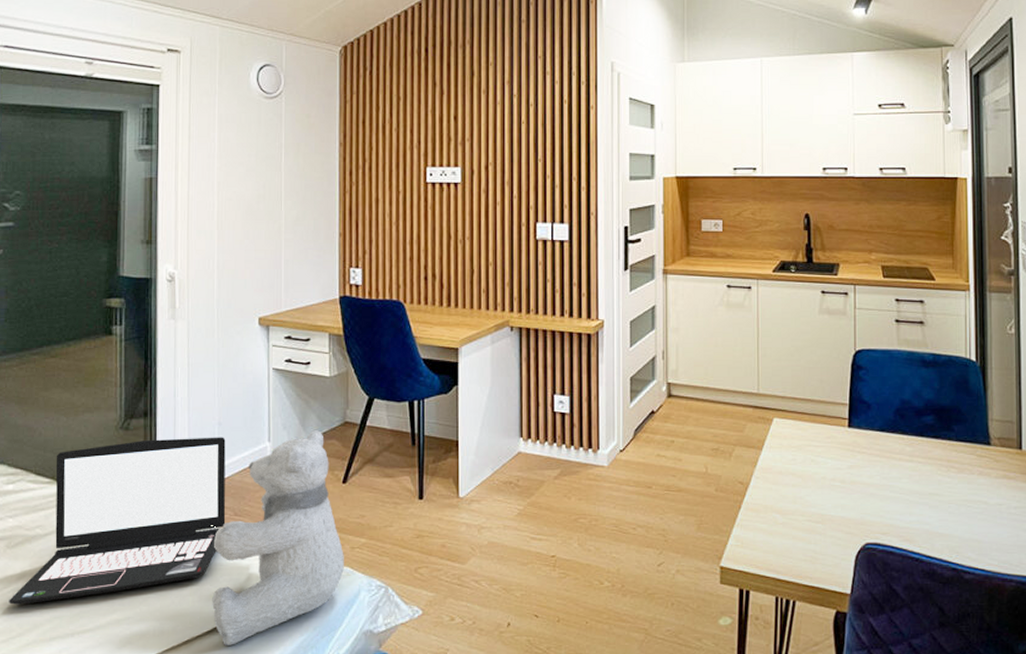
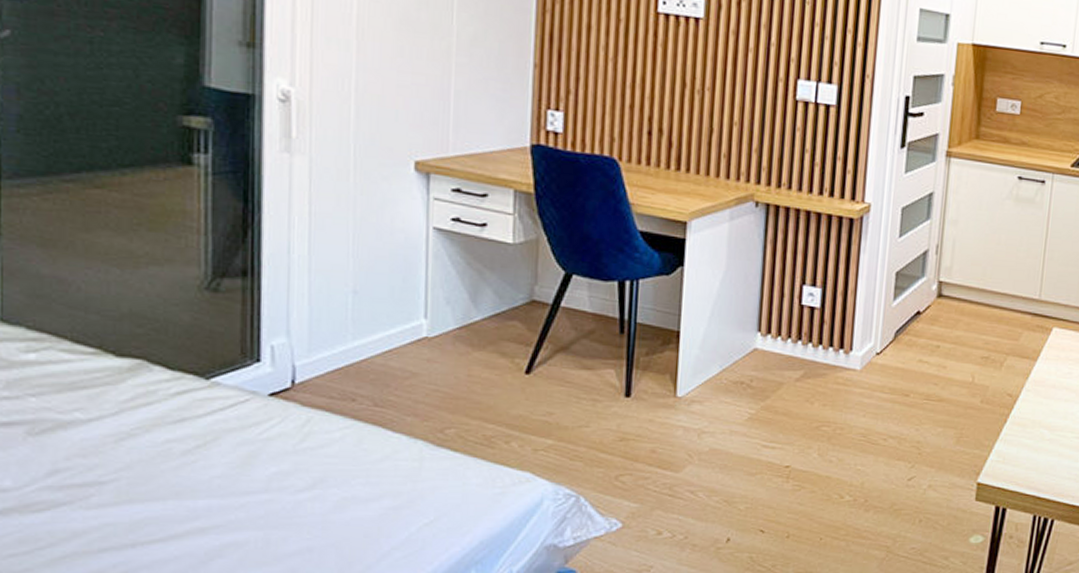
laptop: present [9,437,226,605] -> none [33,306,363,508]
teddy bear: present [212,430,344,645] -> none [340,308,524,560]

